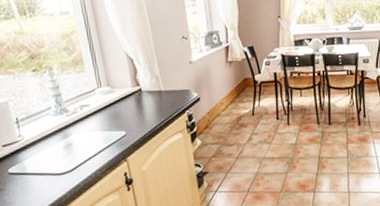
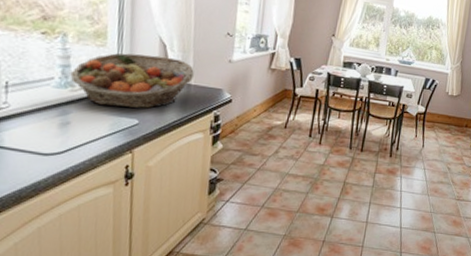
fruit basket: none [62,69,162,124] -> present [70,52,194,109]

